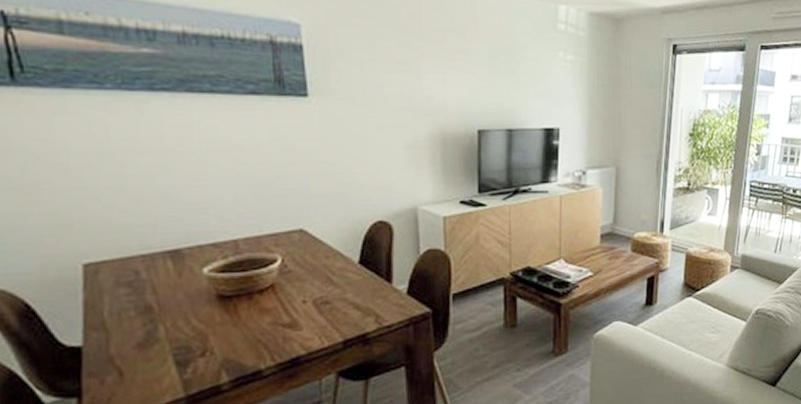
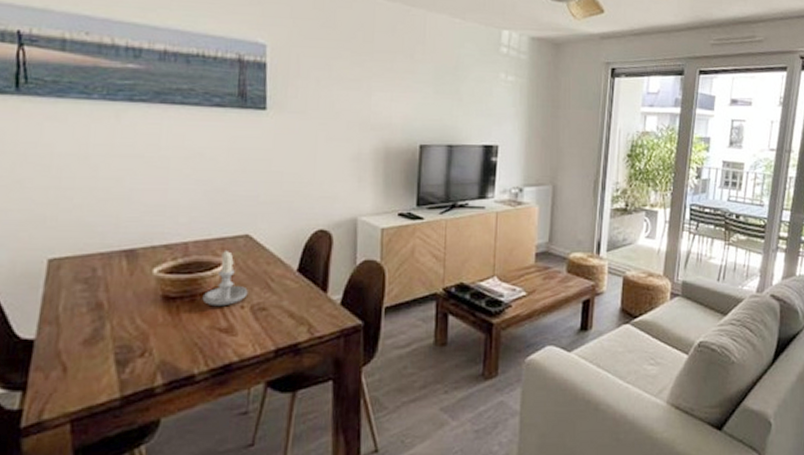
candle: none [260,245,309,303] -> present [202,249,248,307]

